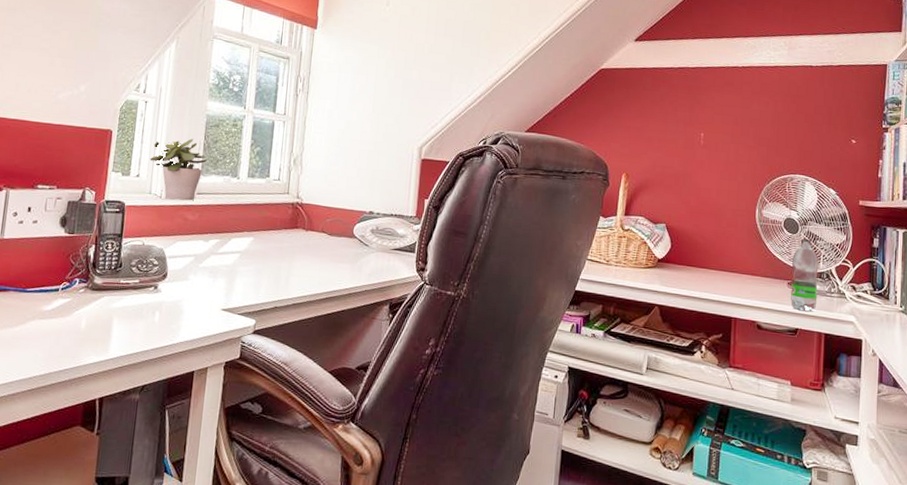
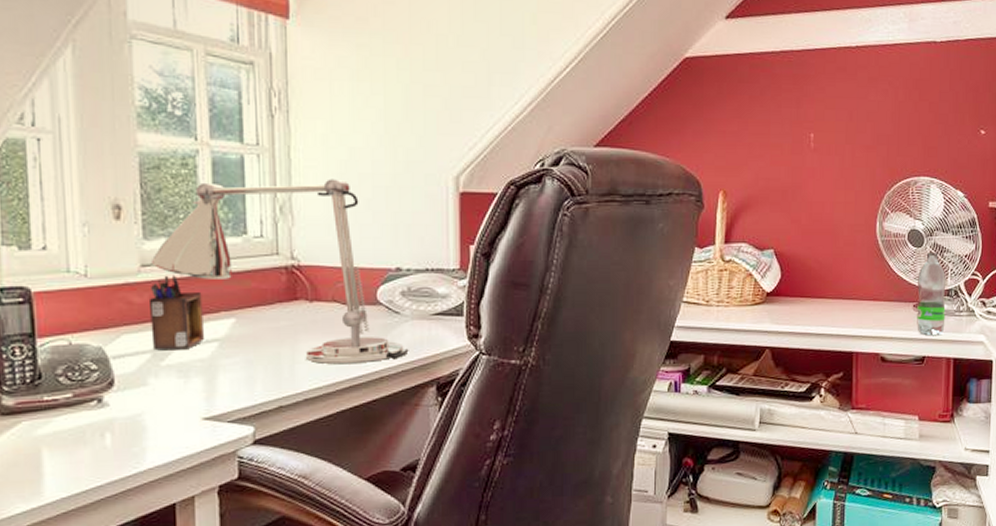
potted plant: present [150,138,207,201] -> none [59,188,149,277]
desk organizer: none [196,202,234,257] -> present [148,275,205,351]
desk lamp: none [203,139,372,281] -> present [150,179,409,365]

